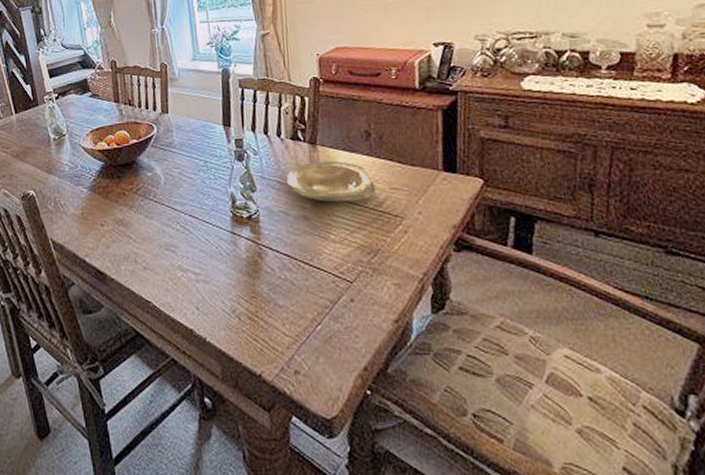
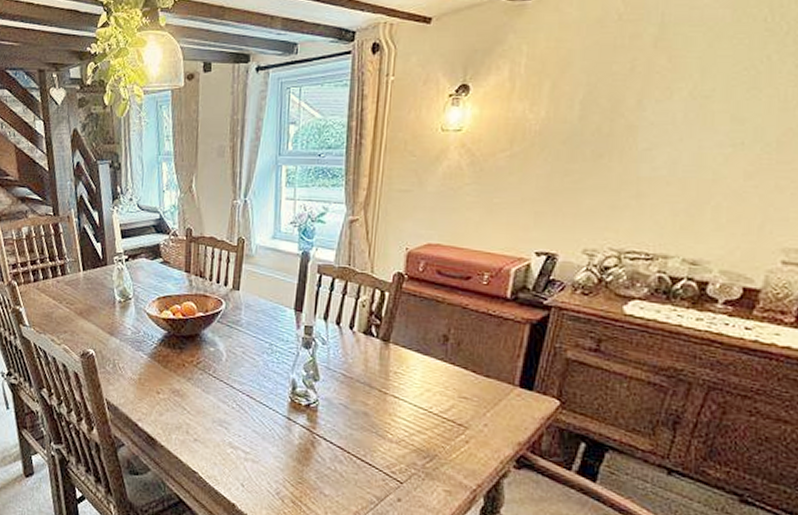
plate: present [286,161,376,203] -> none [351,359,444,405]

